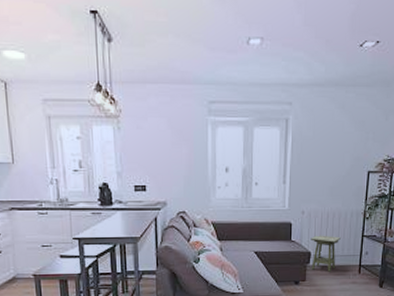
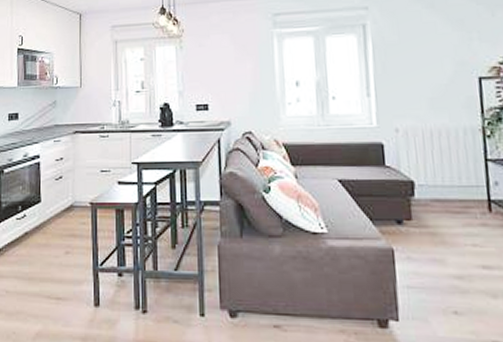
side table: present [310,235,341,272] -> none [411,158,454,208]

